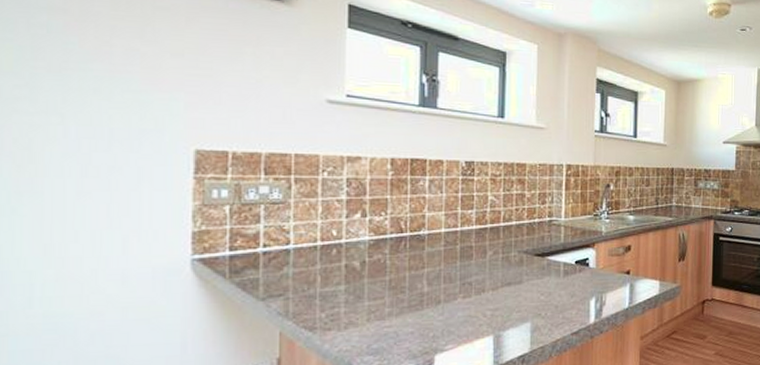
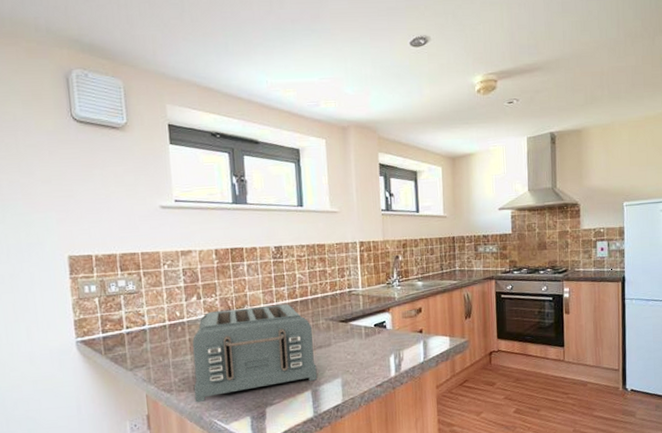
toaster: none [344,230,503,344] -> present [192,304,318,402]

